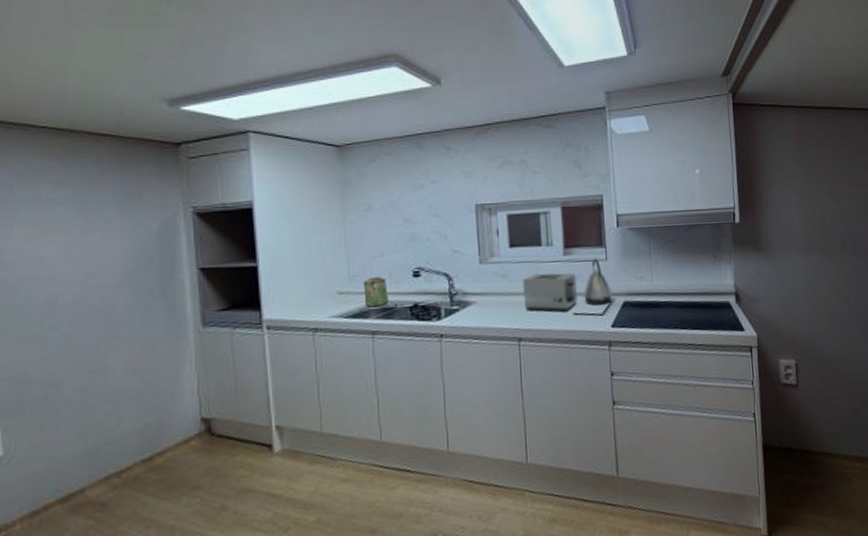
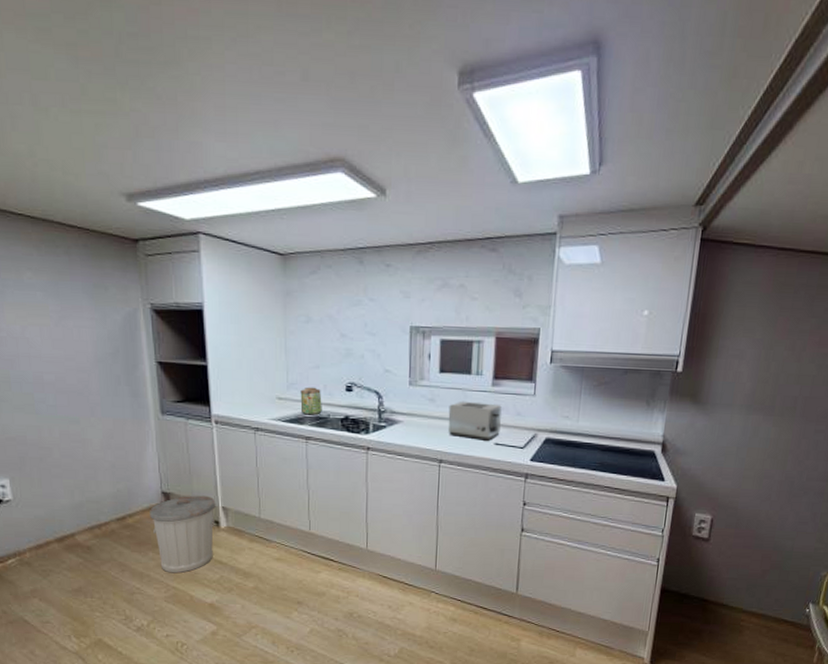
trash can: none [184,415,268,521] -> present [149,495,216,574]
kettle: present [584,258,613,306] -> none [507,392,537,440]

